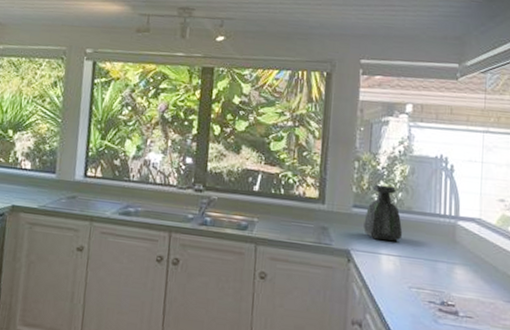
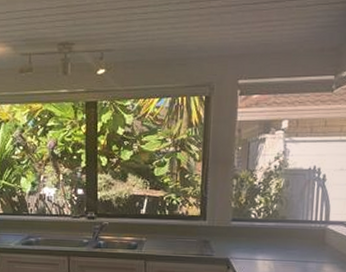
bottle: present [363,184,403,241] -> none [241,198,277,248]

